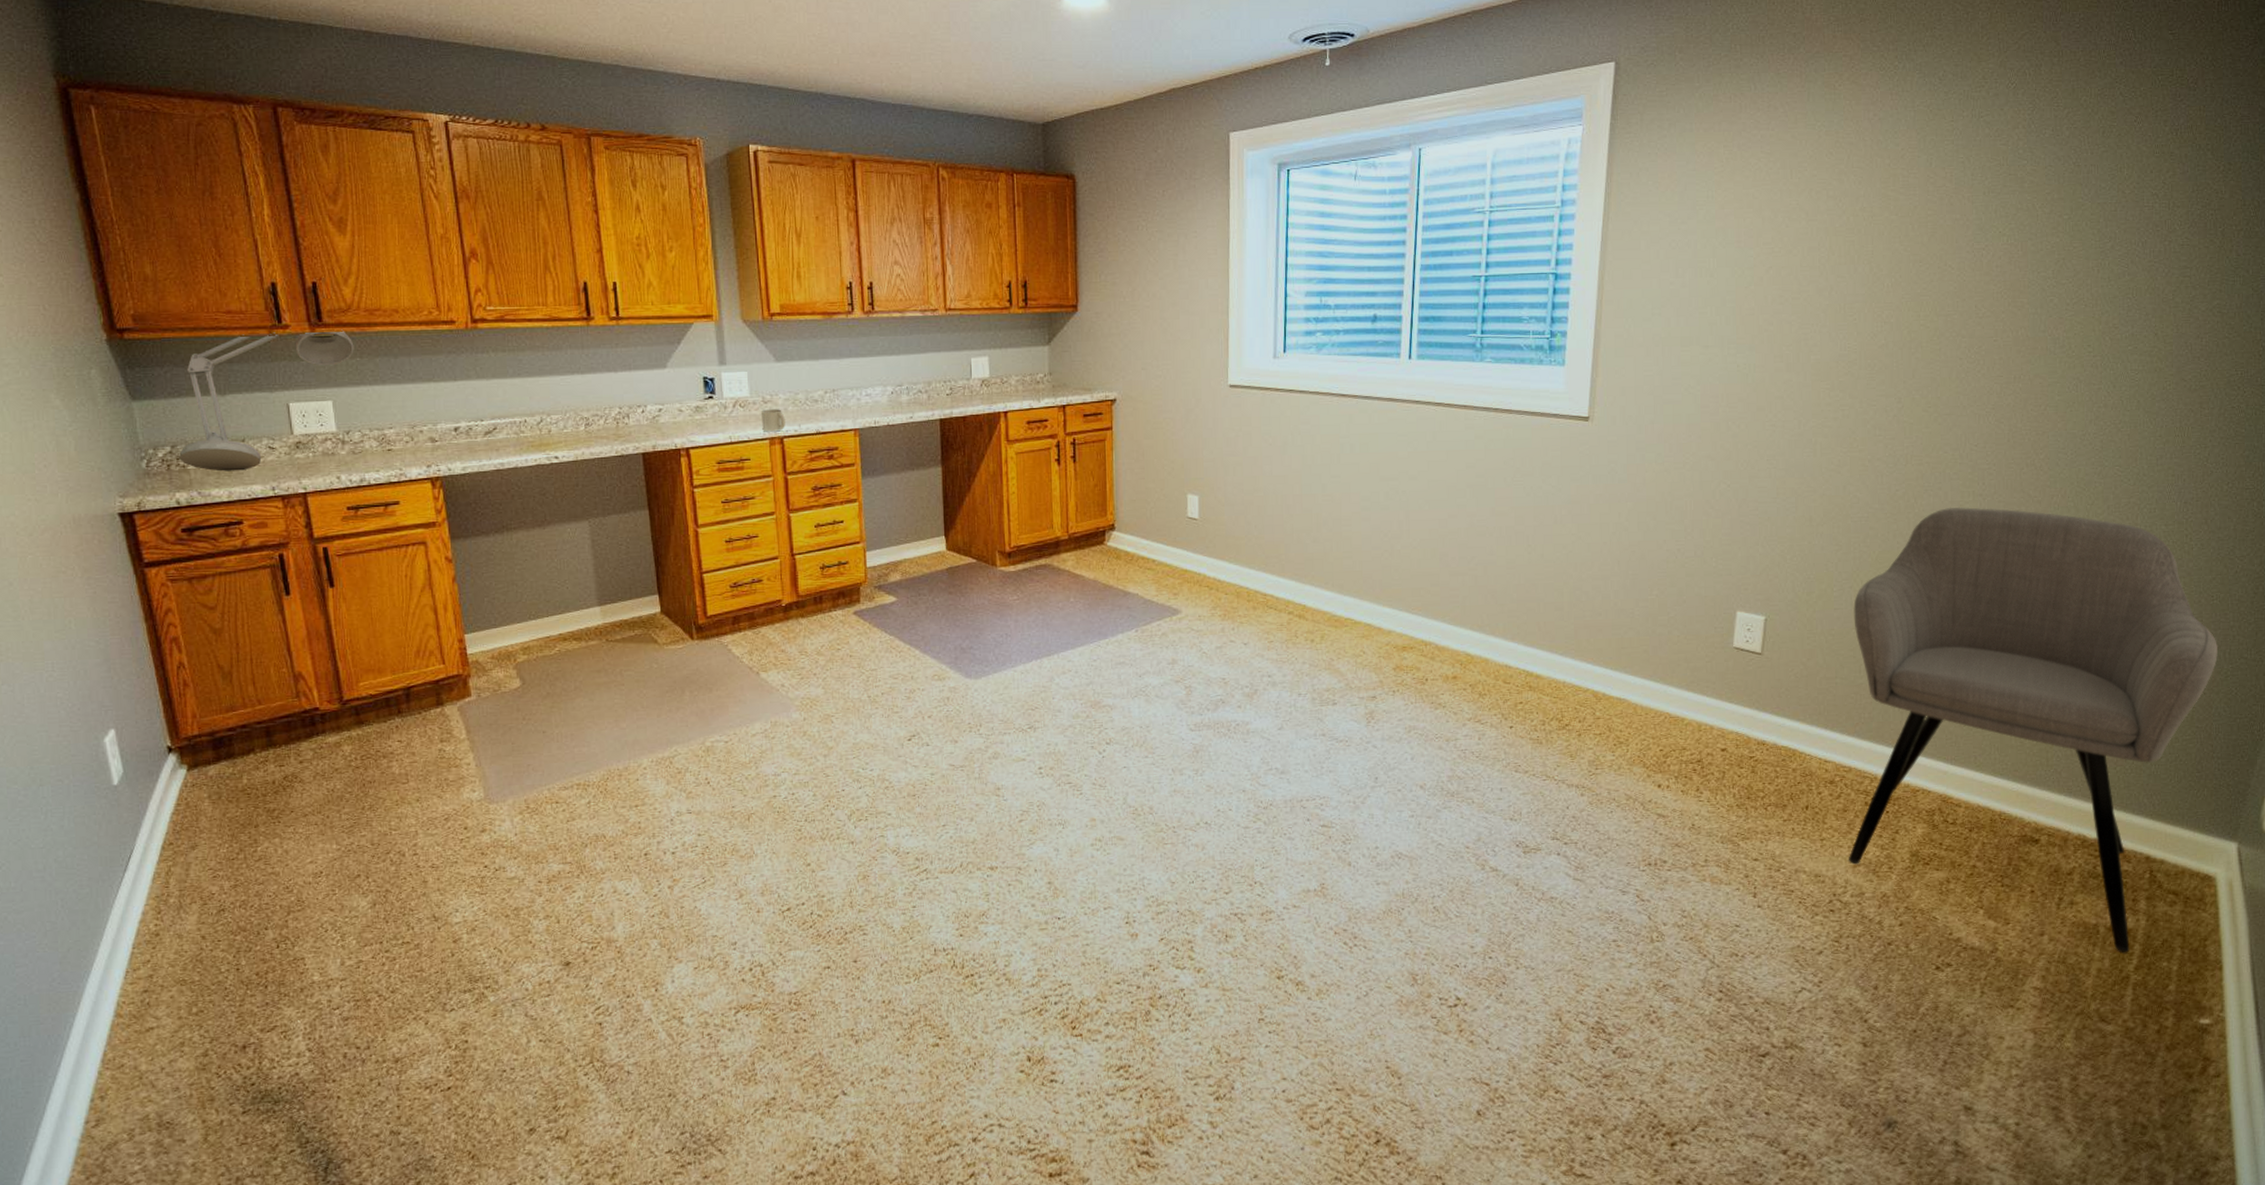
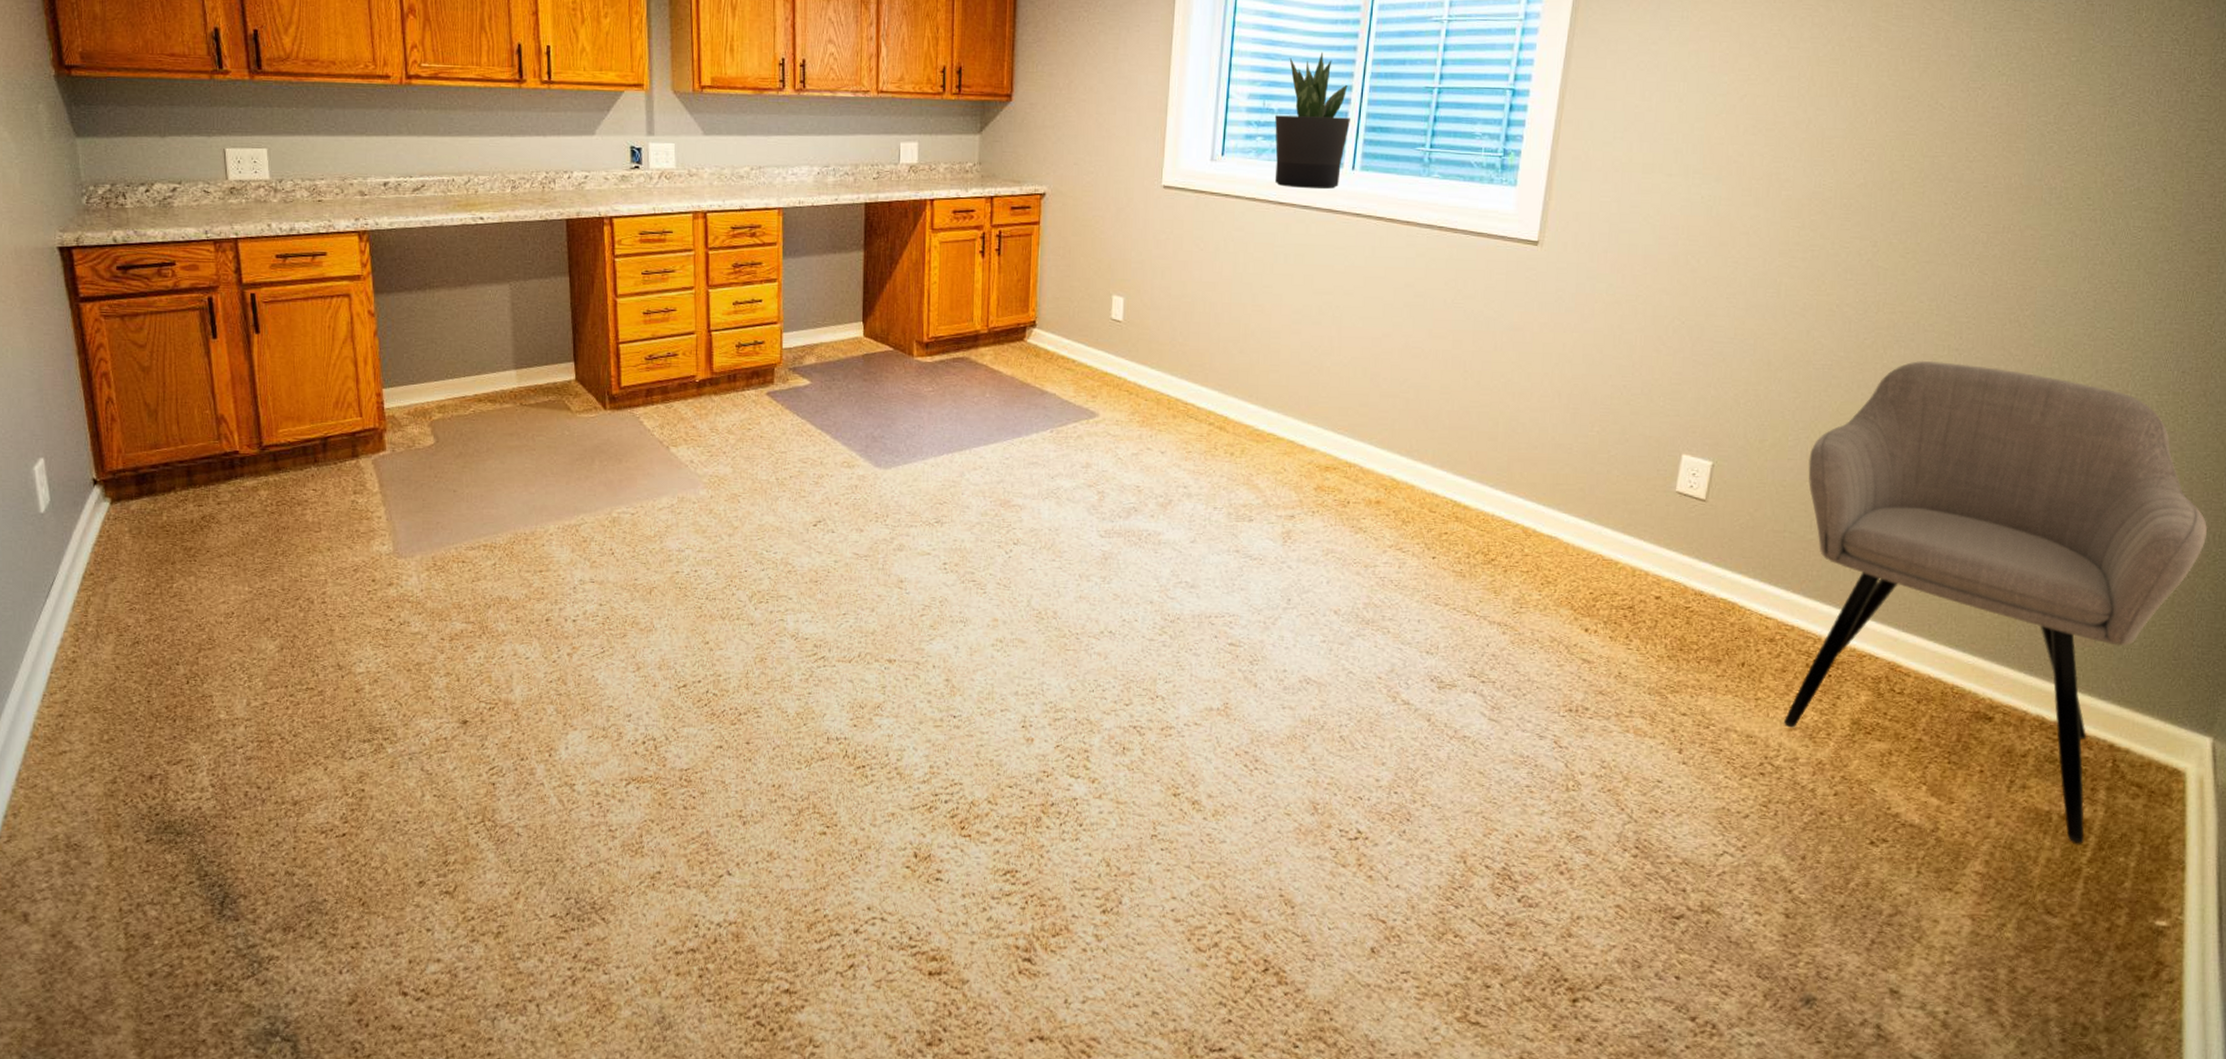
desk lamp: present [179,329,354,472] -> none [118,77,291,213]
mug: present [760,409,785,432] -> none [685,182,710,206]
planter: none [1333,247,1404,380] -> present [1275,51,1350,190]

